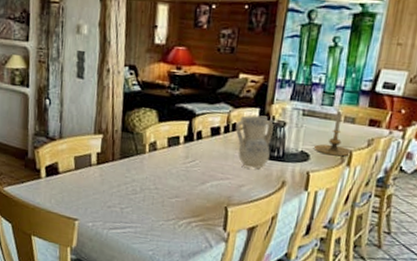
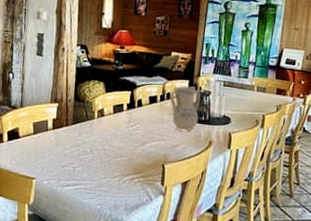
candle holder: present [313,110,353,157] -> none [233,82,266,120]

